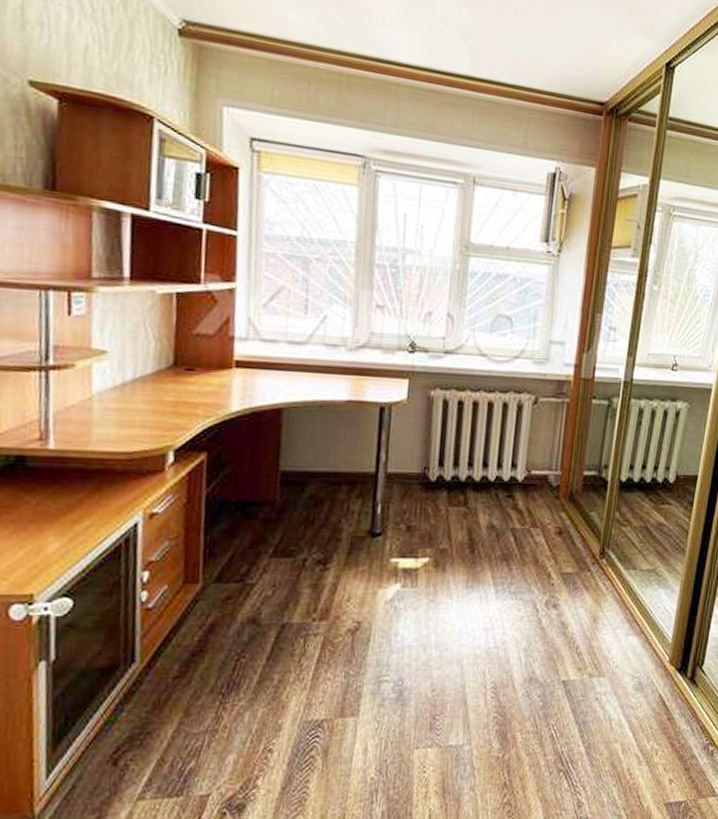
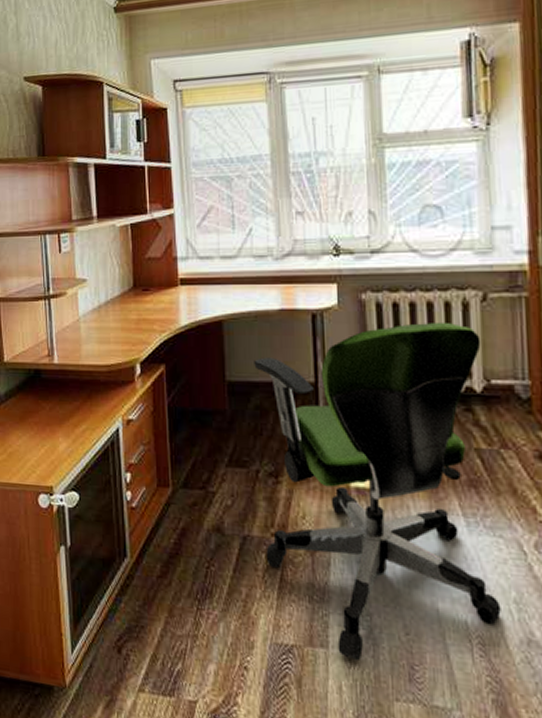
office chair: none [304,420,528,721] -> present [254,321,501,660]

